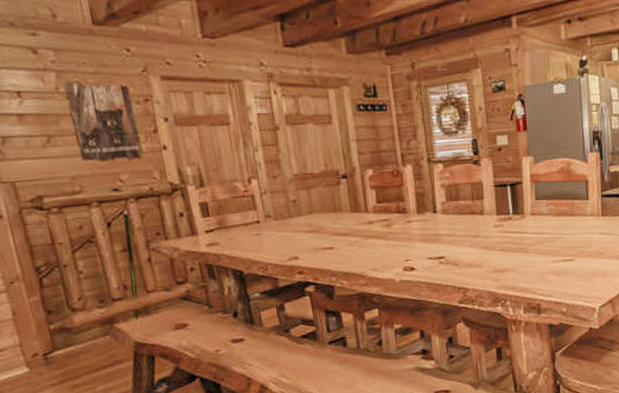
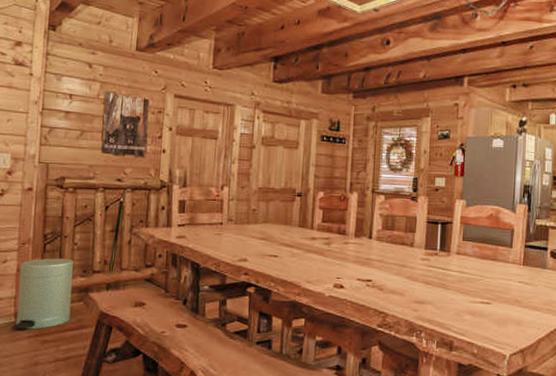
trash can: none [15,290,99,380] -> present [11,258,74,330]

